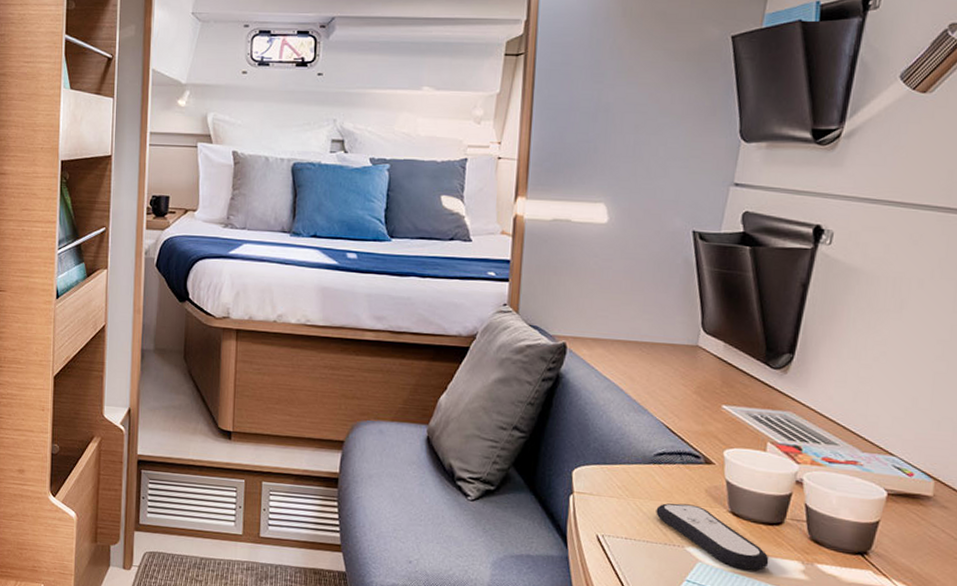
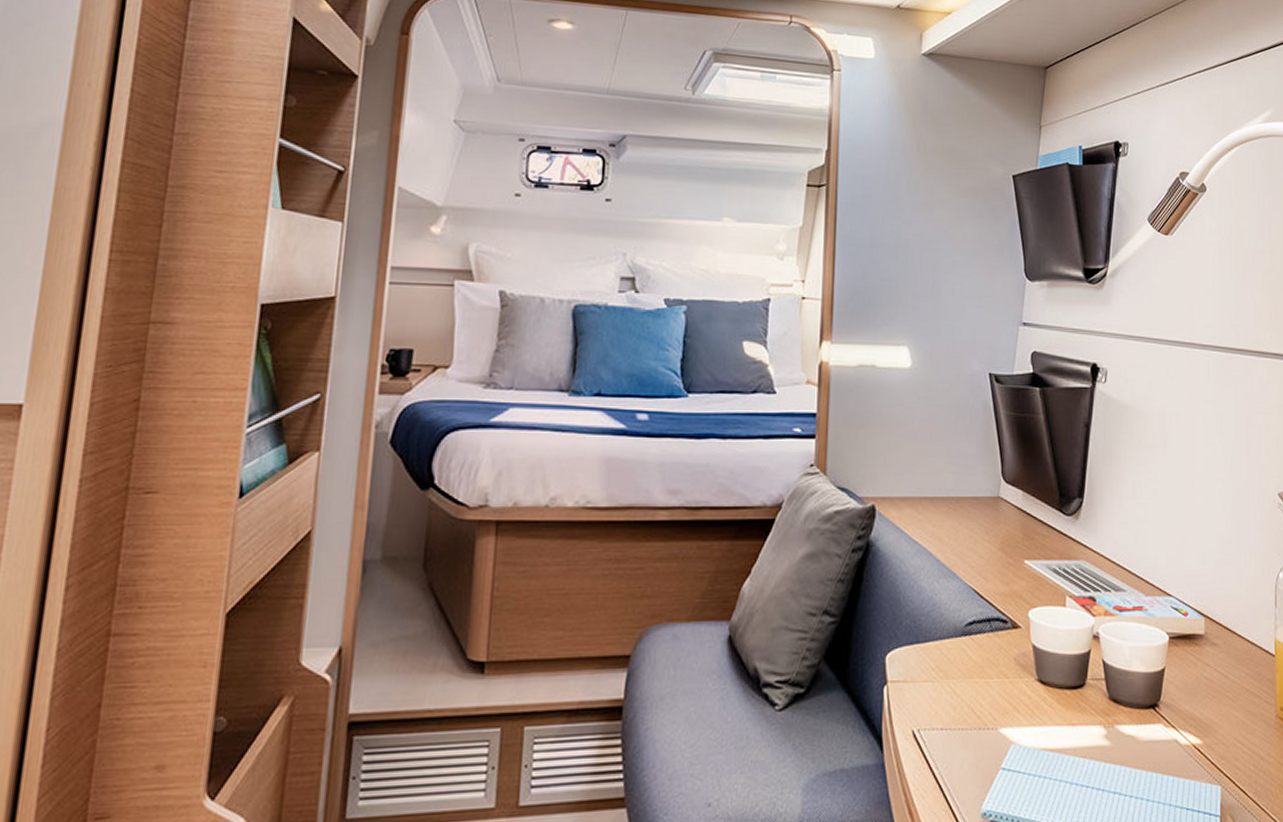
remote control: present [656,503,769,571] -> none [969,677,1075,745]

